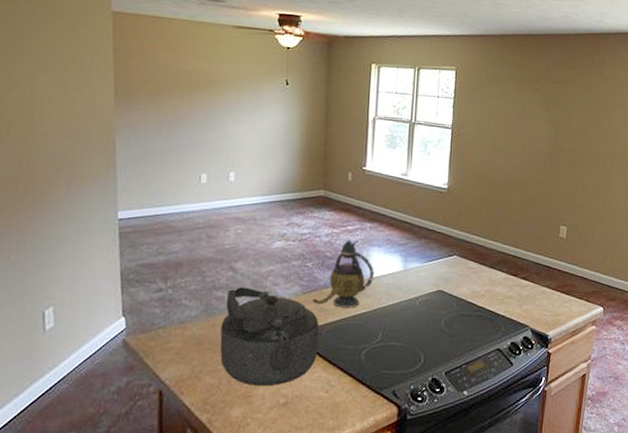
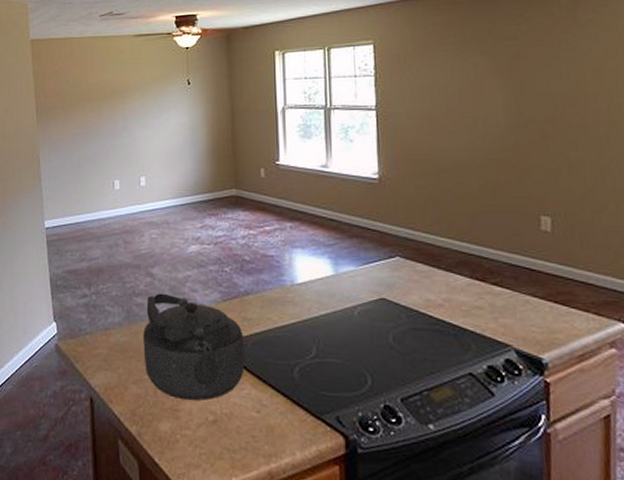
teapot: present [313,240,374,308] -> none [234,241,301,318]

